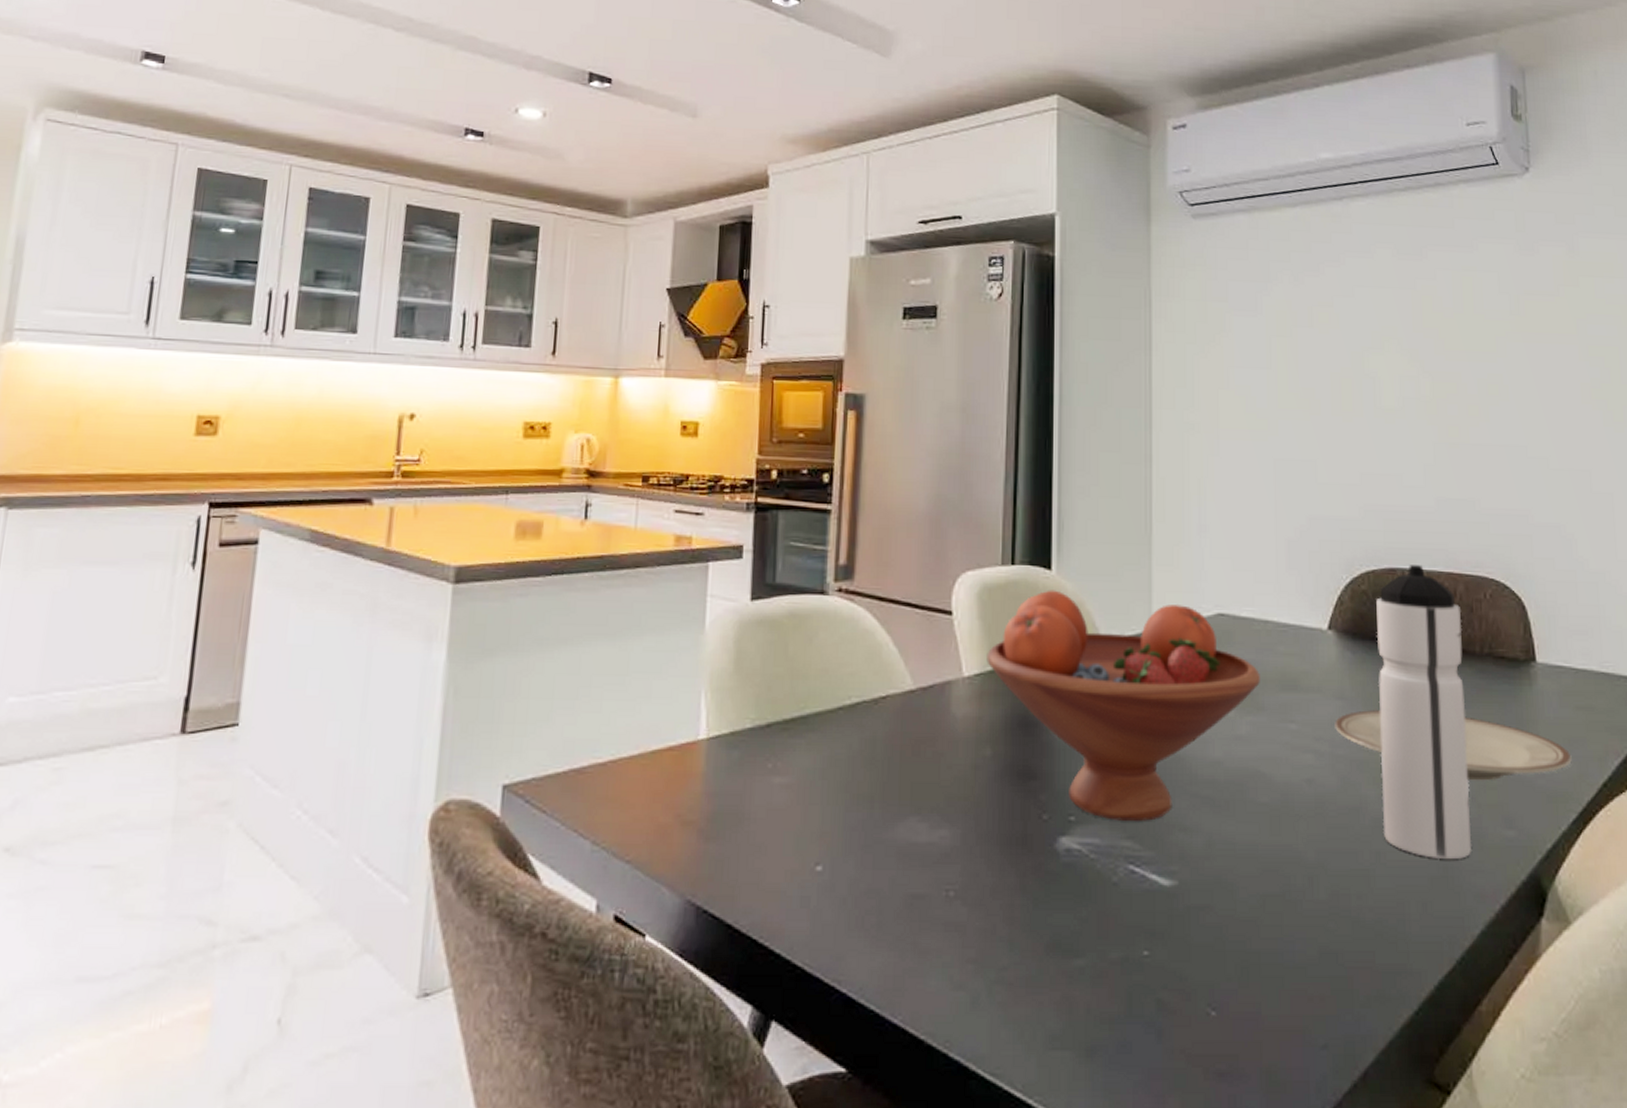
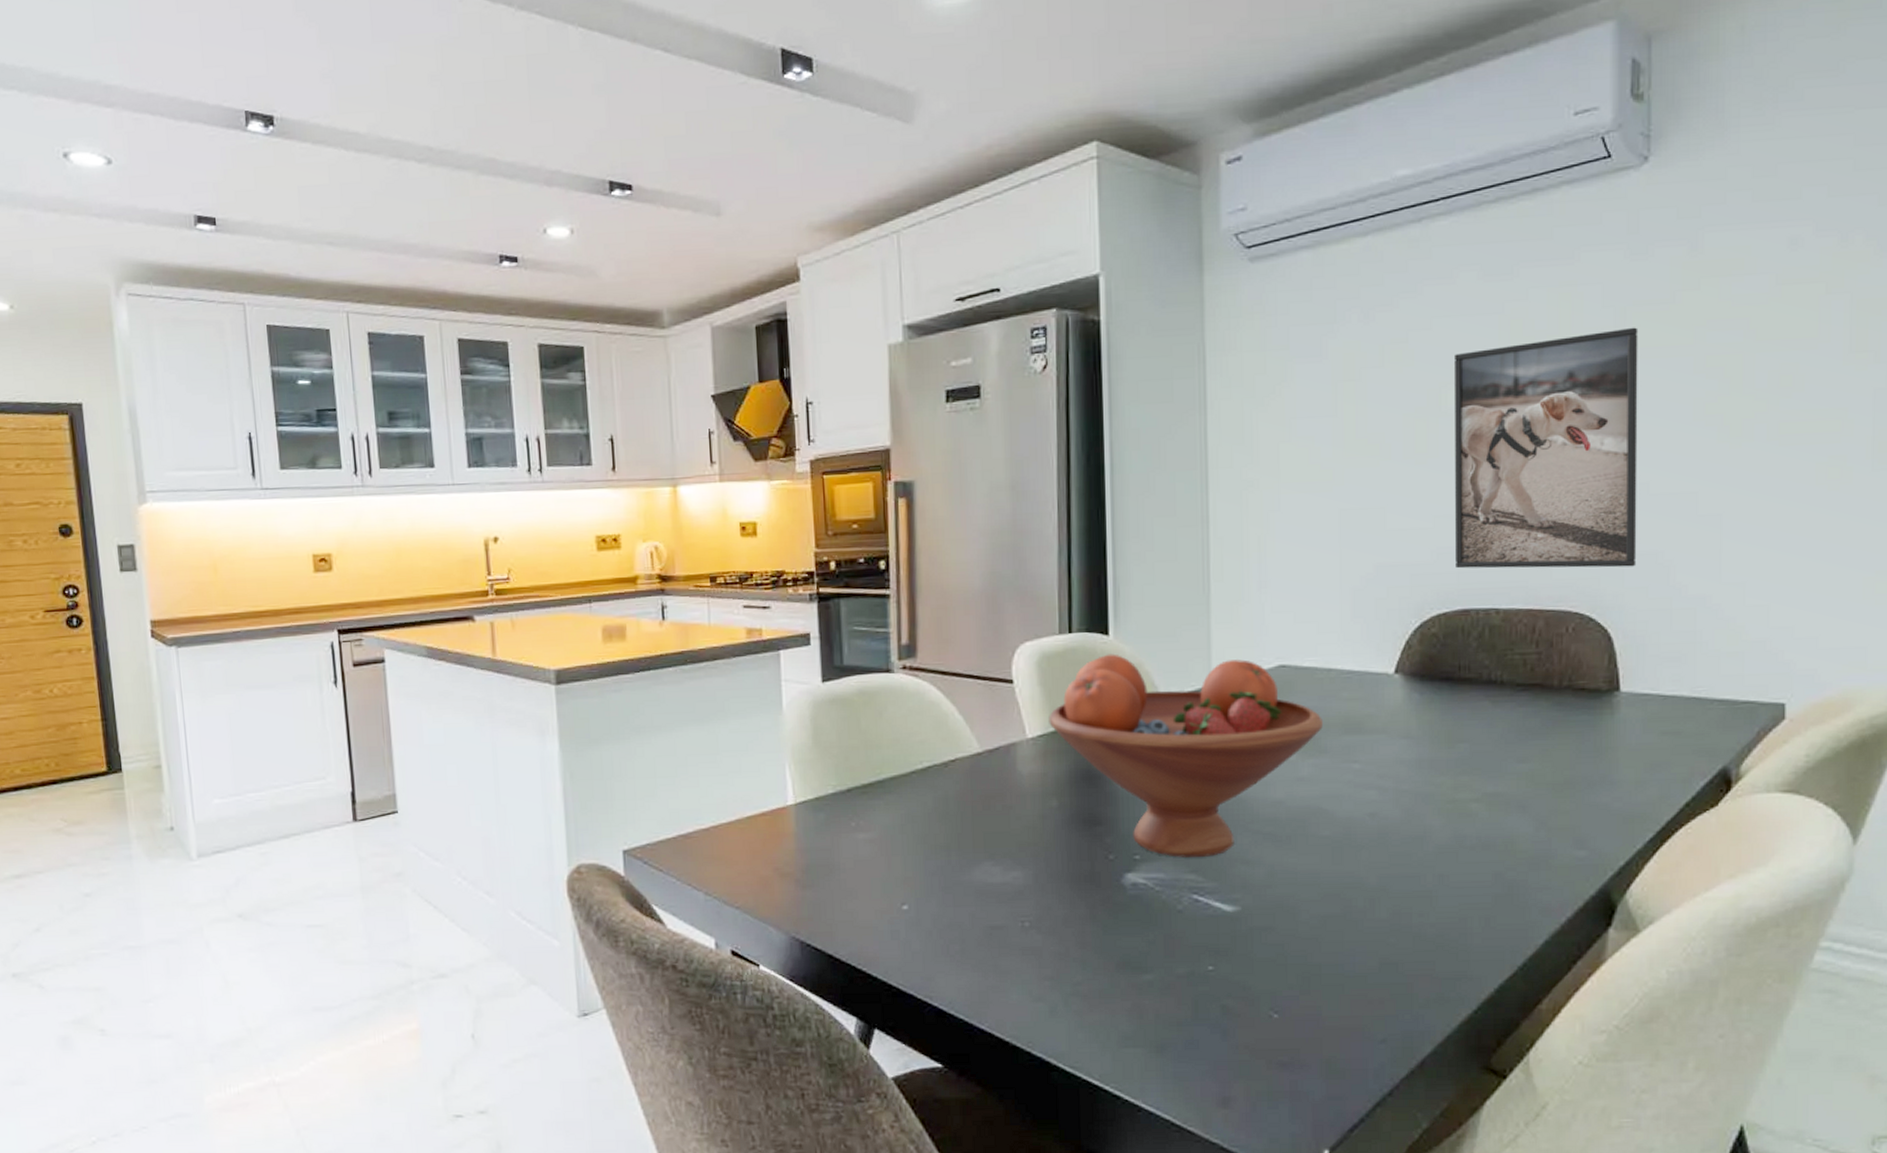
plate: present [1335,709,1572,781] -> none [1400,745,1653,807]
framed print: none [1373,313,1543,538] -> present [1453,327,1638,569]
water bottle: present [1376,565,1472,859] -> none [1446,604,1540,879]

